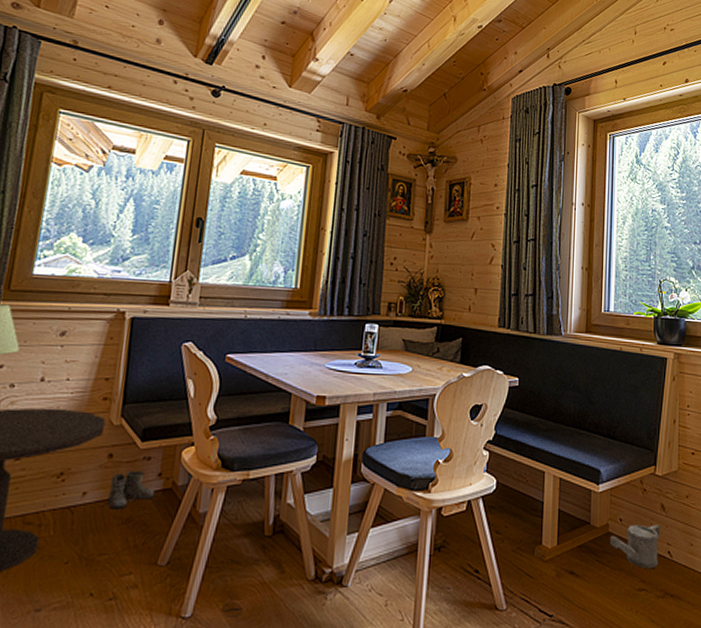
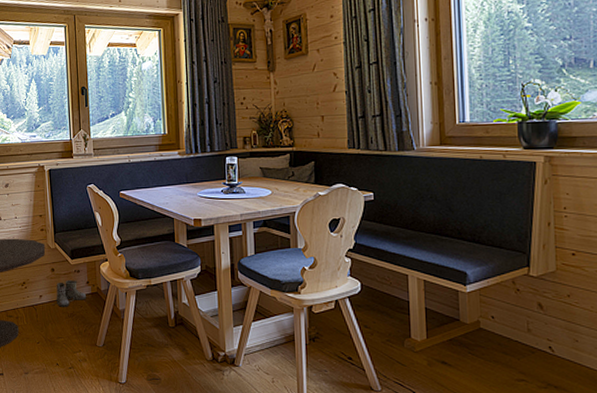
watering can: present [610,524,661,569] -> none [482,321,539,362]

